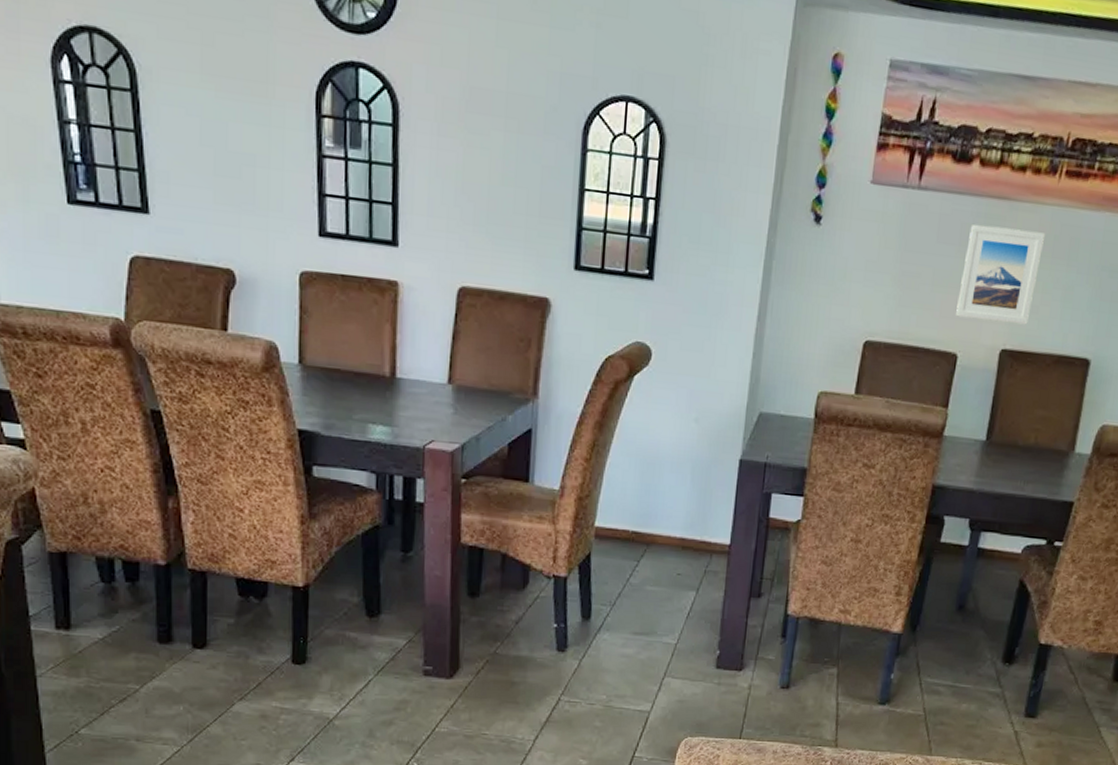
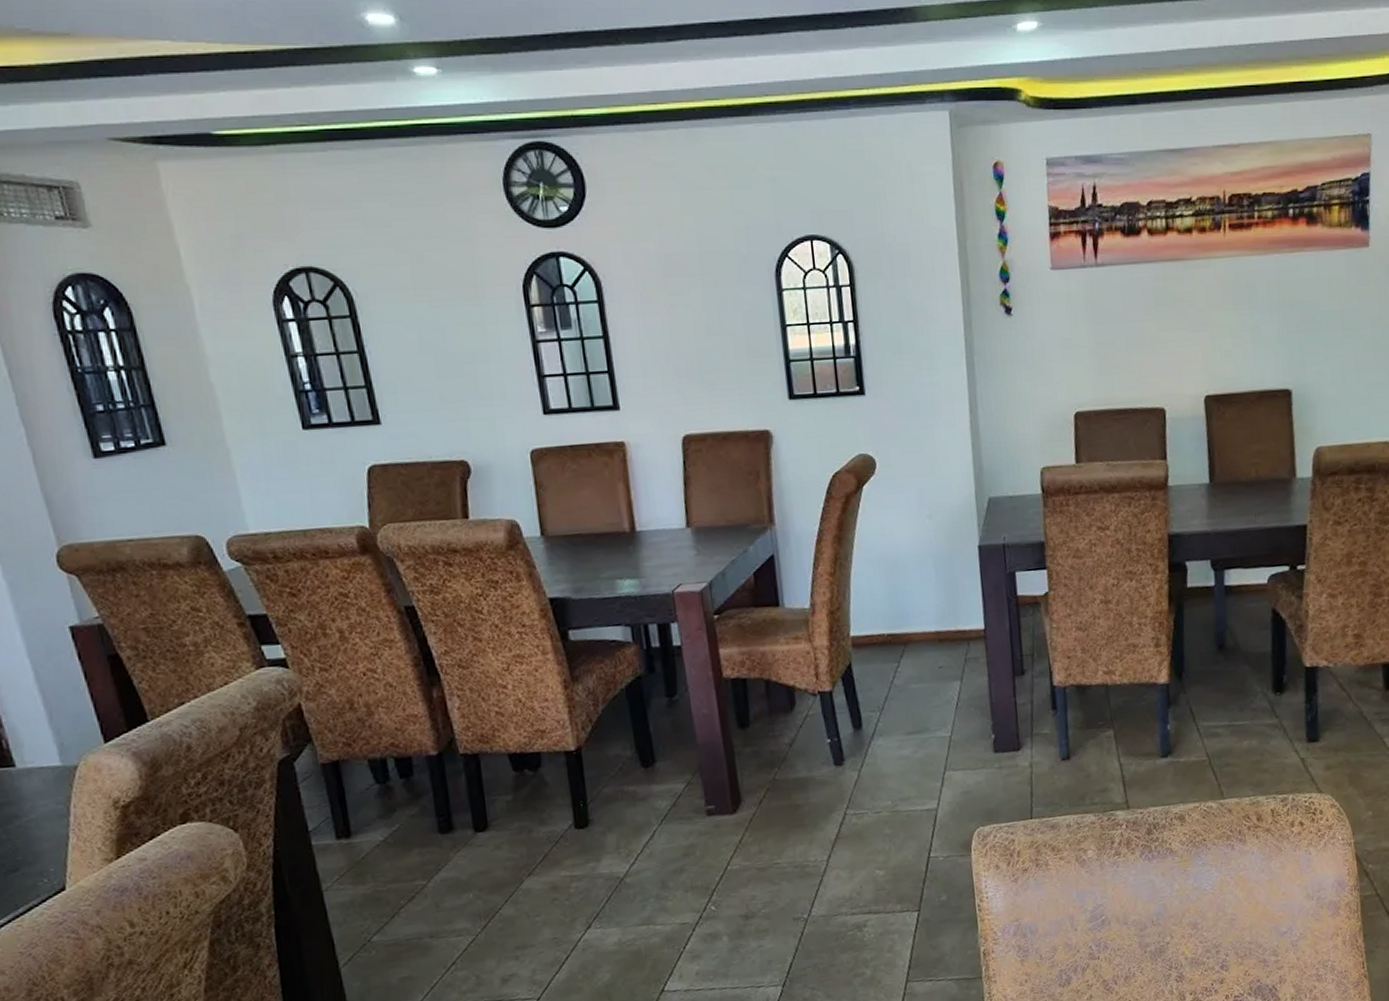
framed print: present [956,225,1045,325] -> none [1152,283,1225,374]

